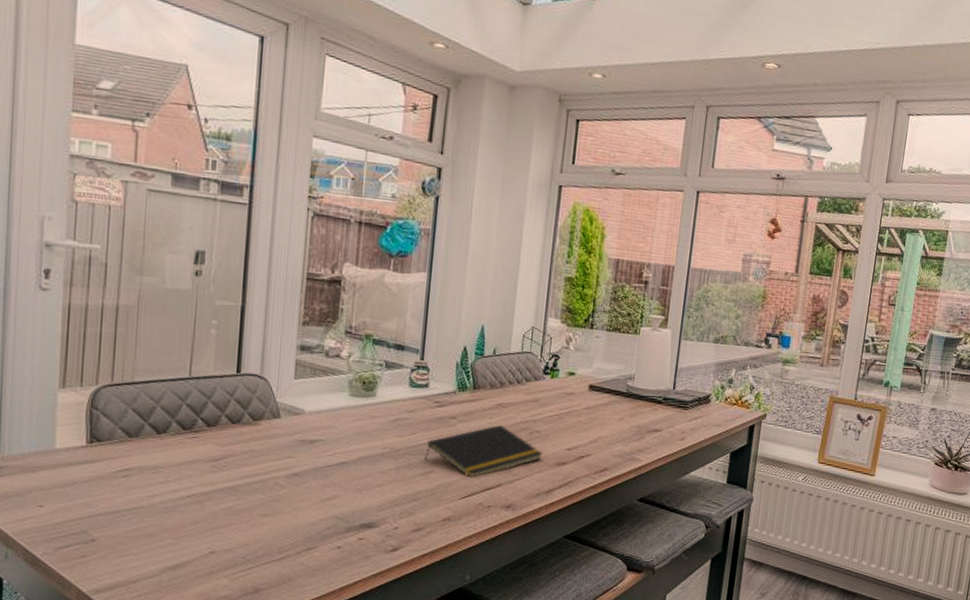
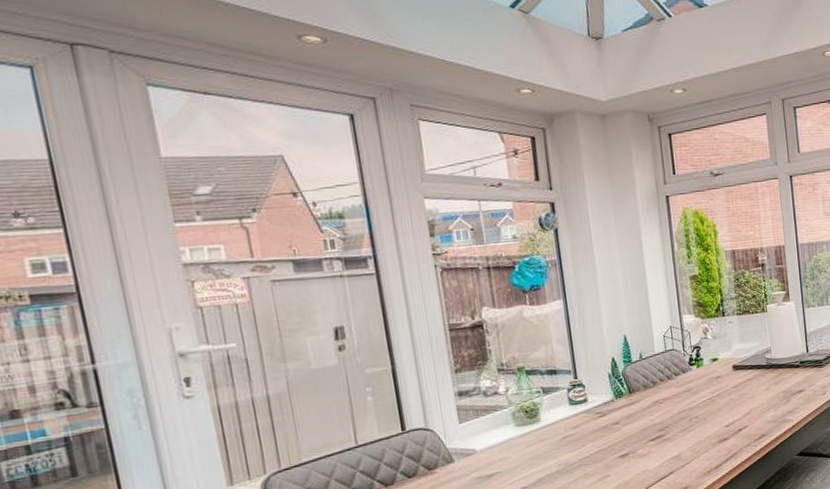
notepad: present [425,425,543,477] -> none [598,419,705,472]

